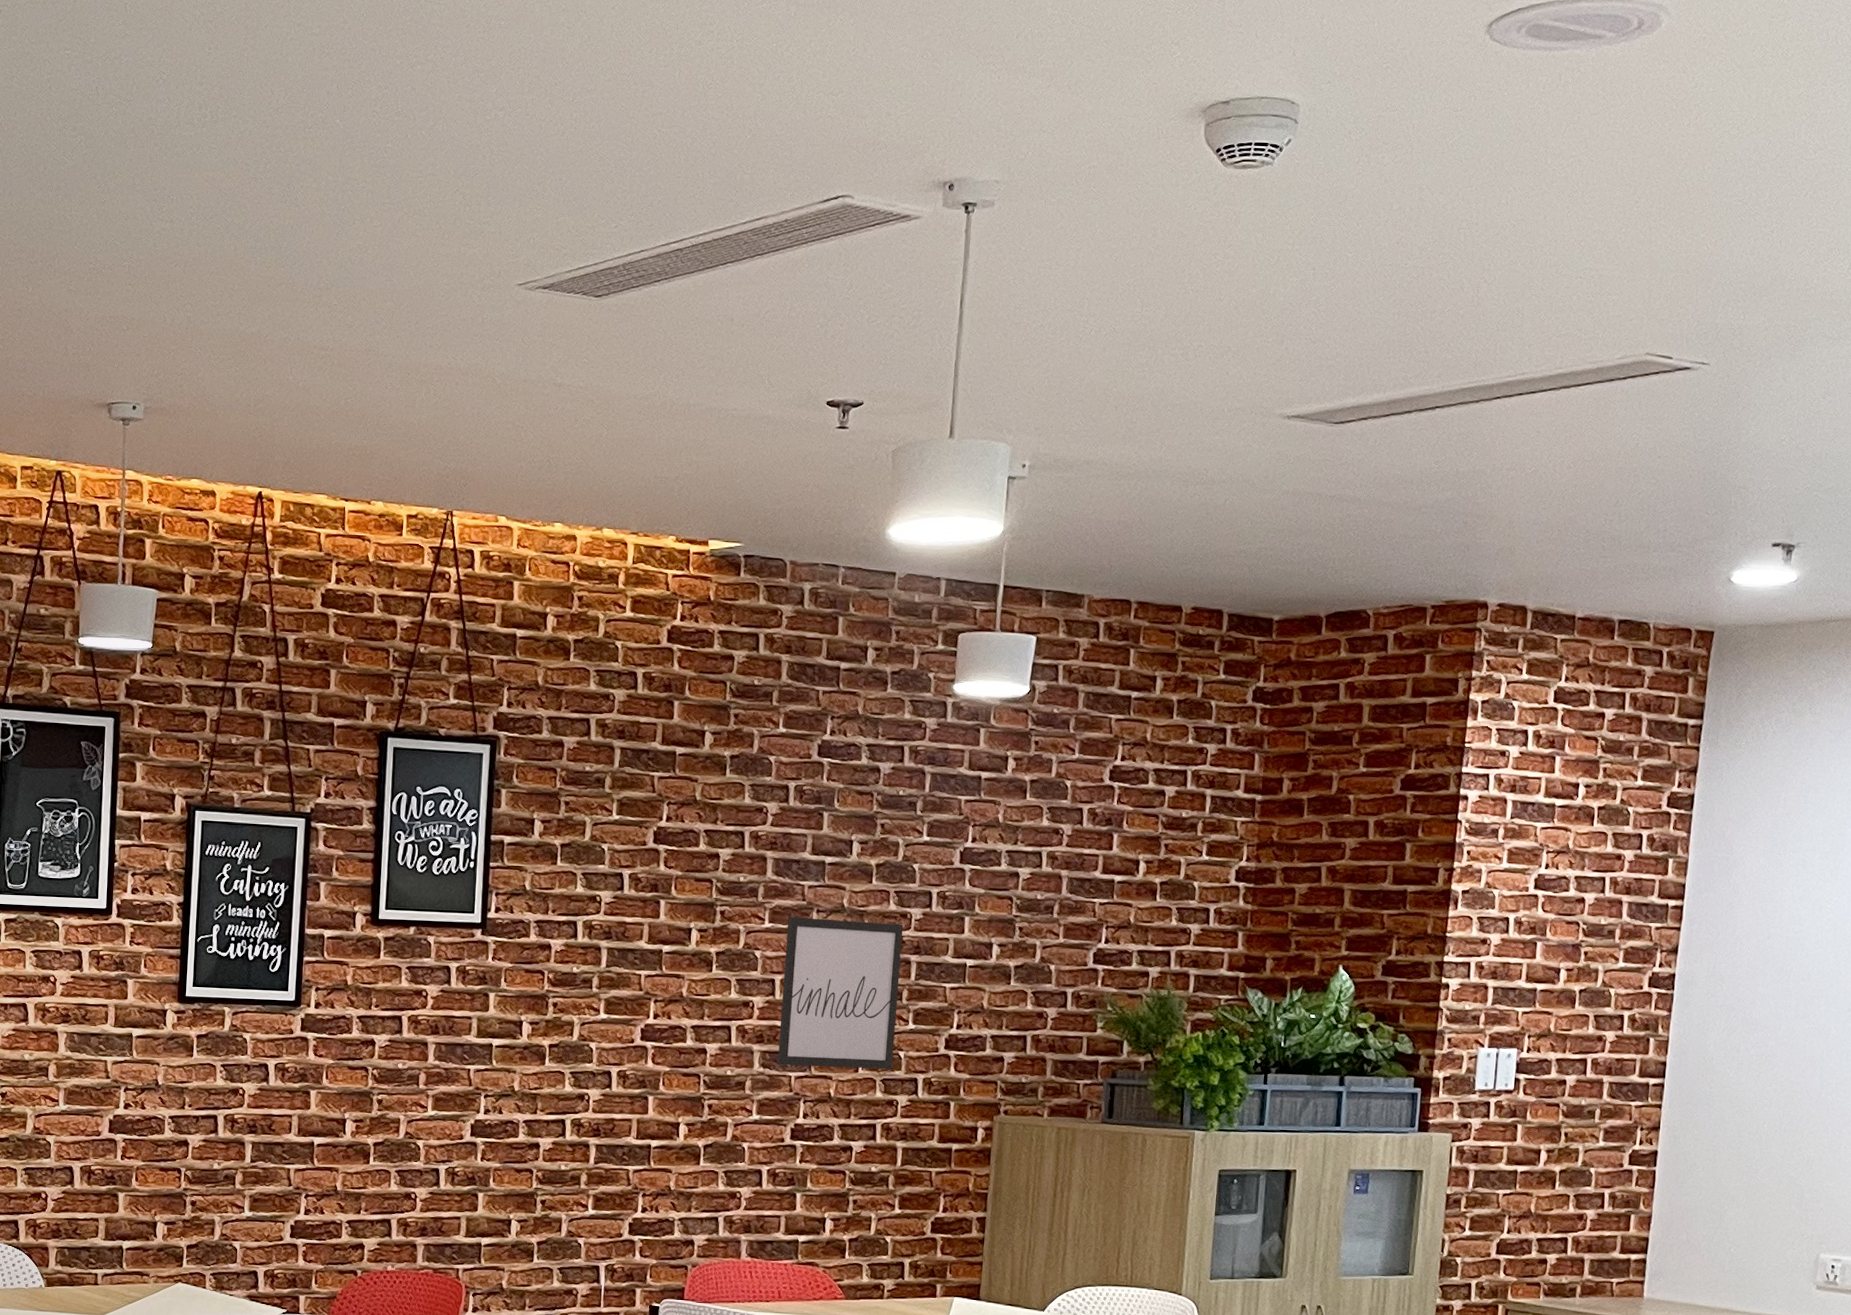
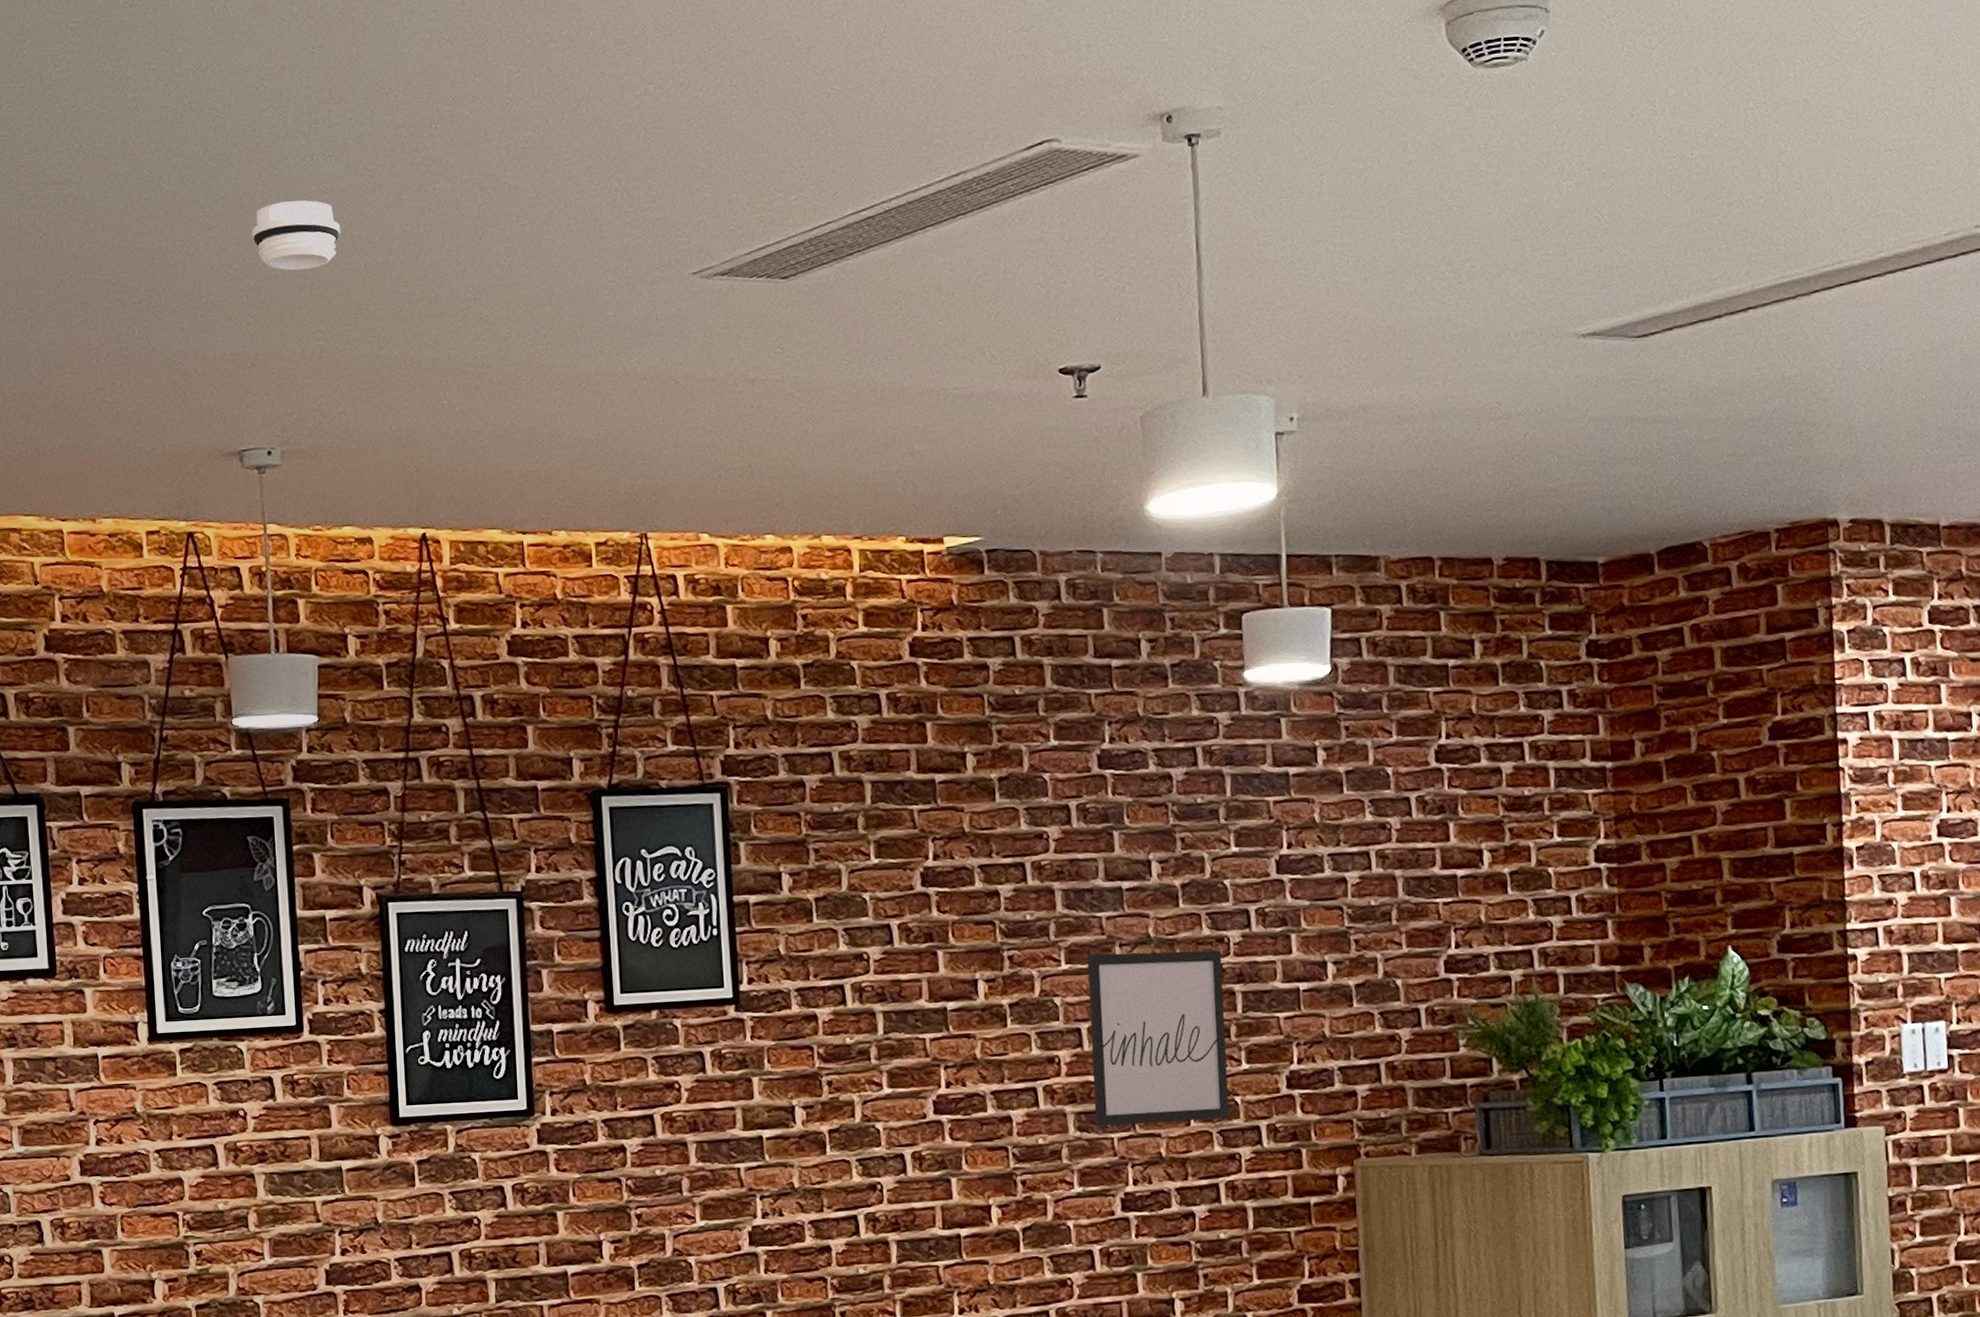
smoke detector: none [139,185,217,248] -> present [252,200,341,271]

